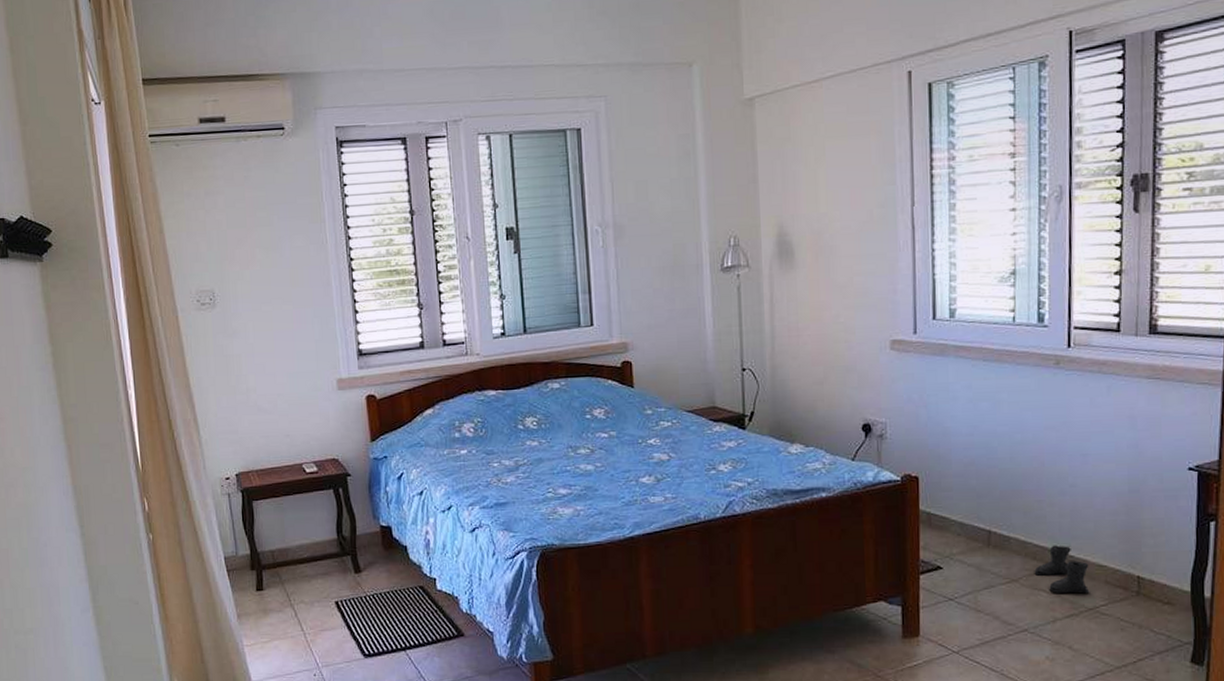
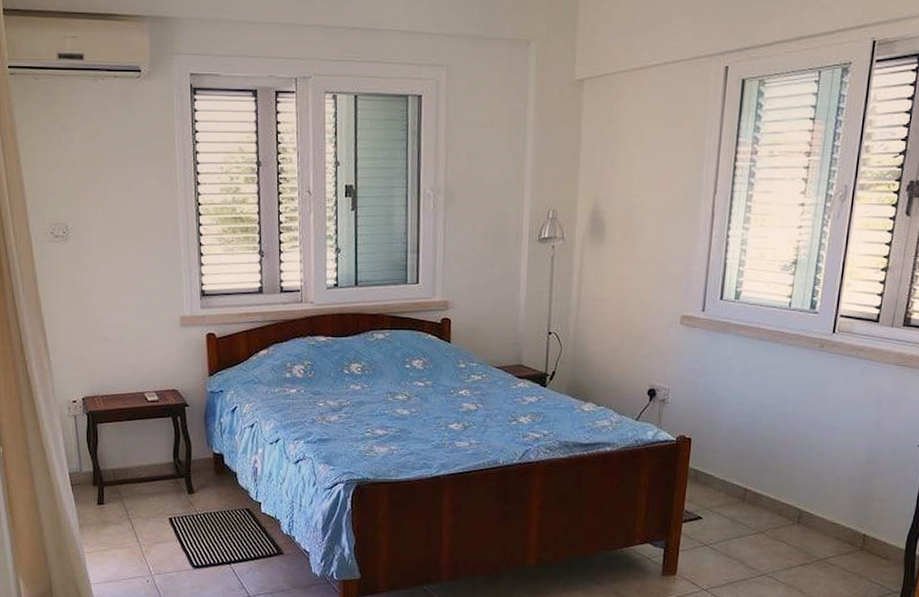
boots: present [1034,545,1090,594] -> none [778,504,825,546]

